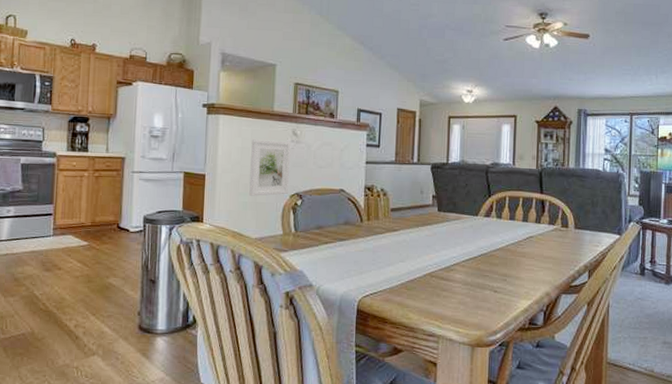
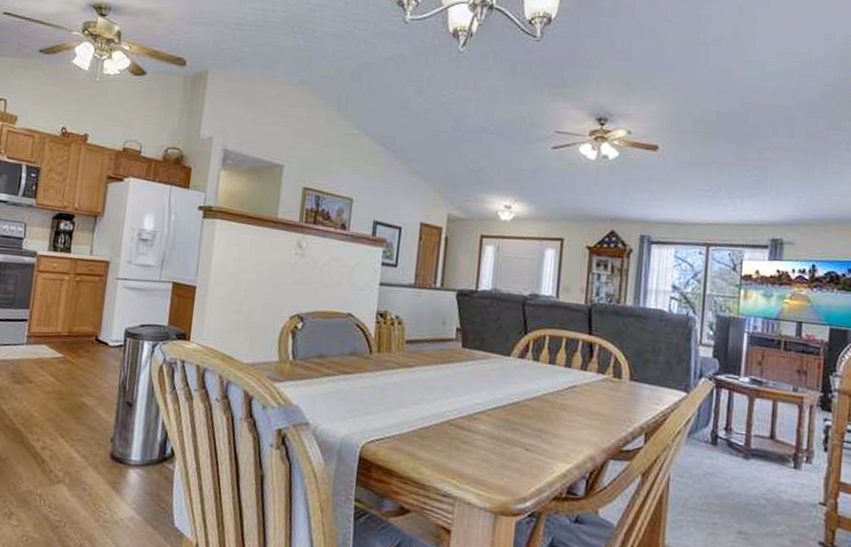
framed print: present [249,139,291,196] -> none [243,249,295,315]

